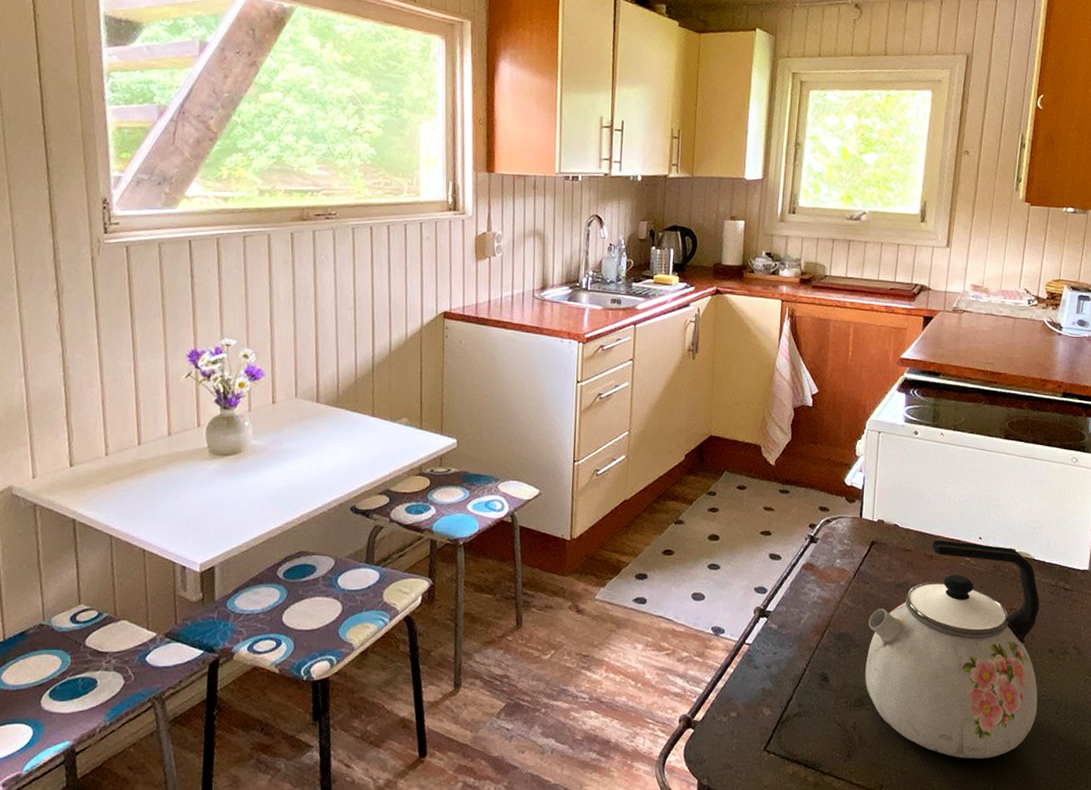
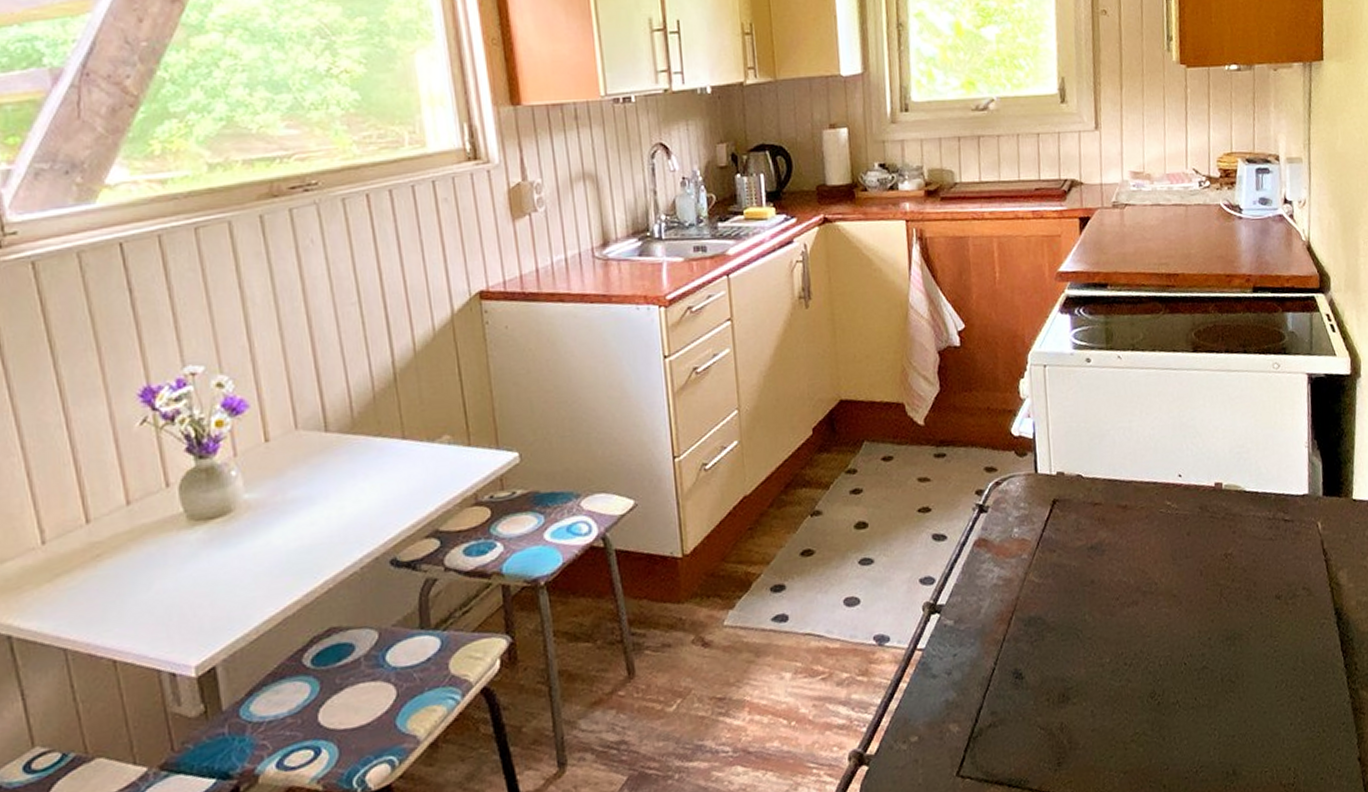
kettle: present [865,541,1040,759] -> none [1061,481,1272,743]

